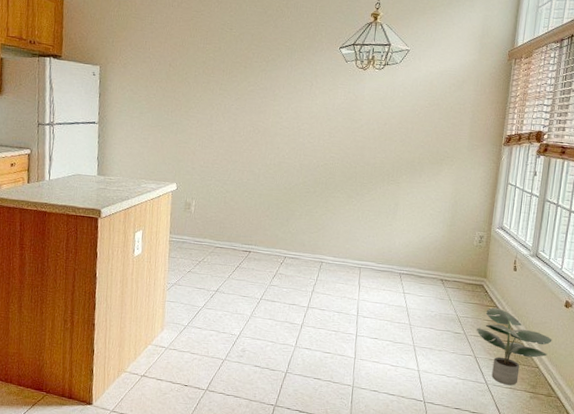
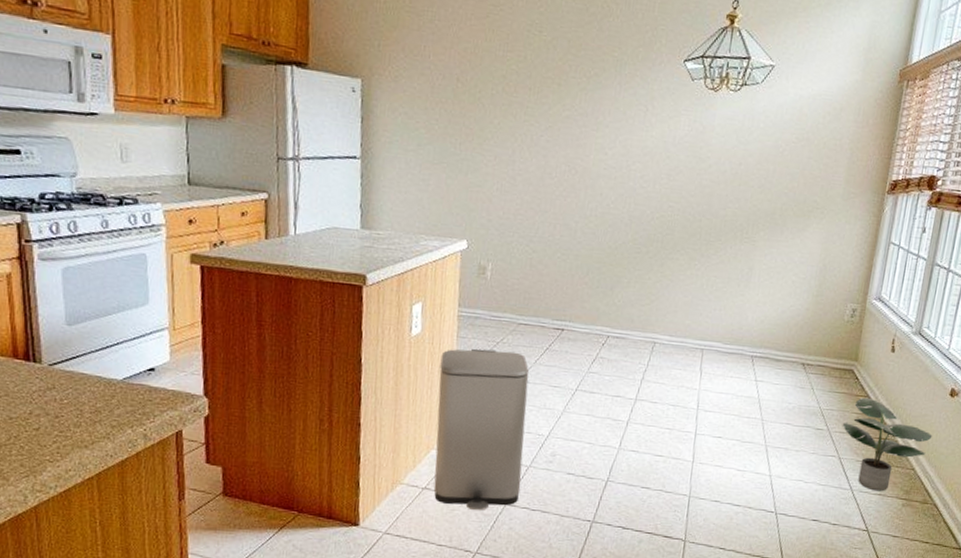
pedal bin: none [150,266,224,395] -> present [433,348,530,511]

